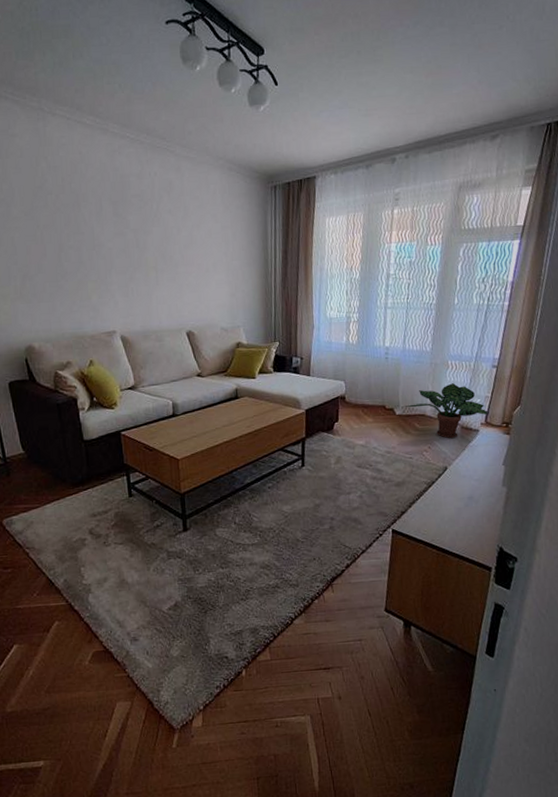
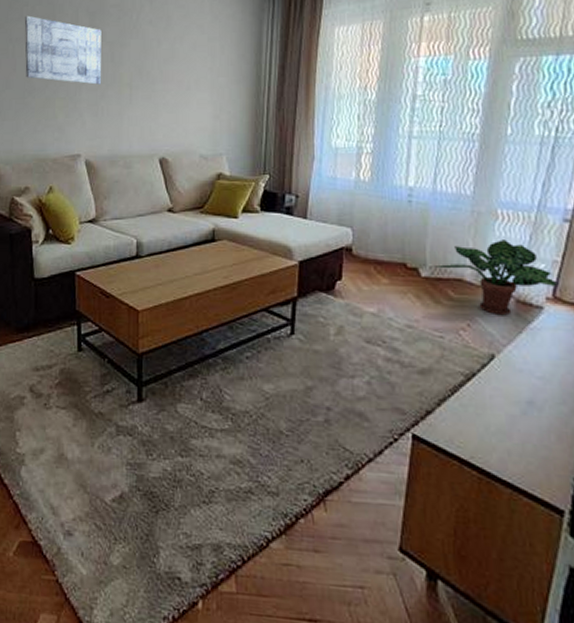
wall art: none [49,203,130,268] -> present [24,15,102,85]

